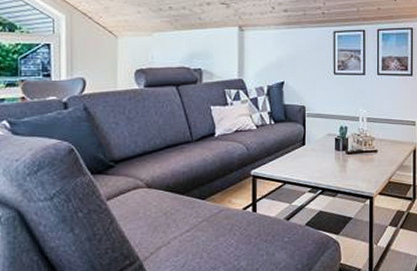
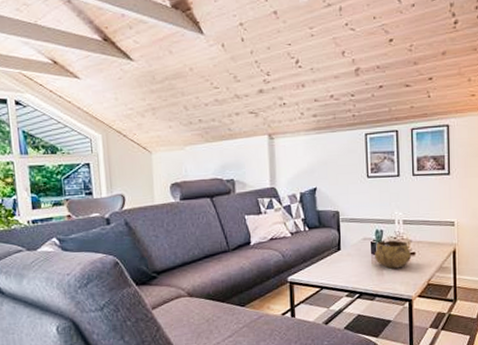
decorative bowl: none [339,137,373,165] -> present [375,240,411,269]

